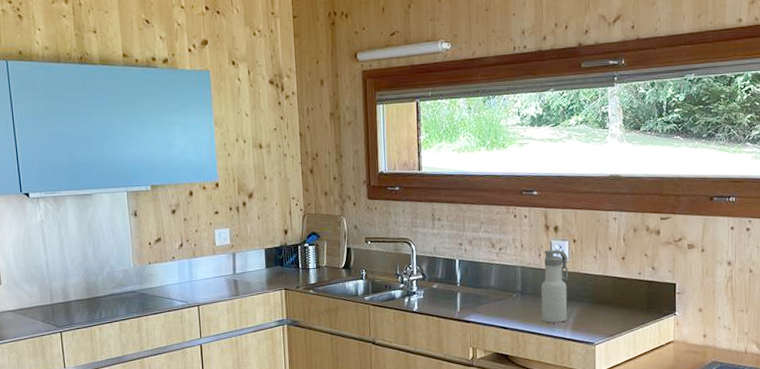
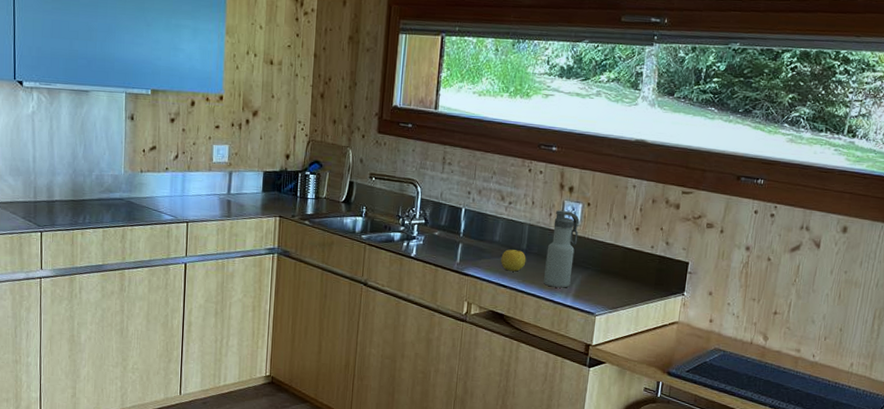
fruit: none [499,292,523,313] -> present [501,249,526,272]

